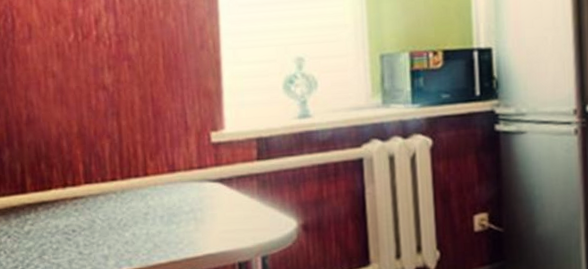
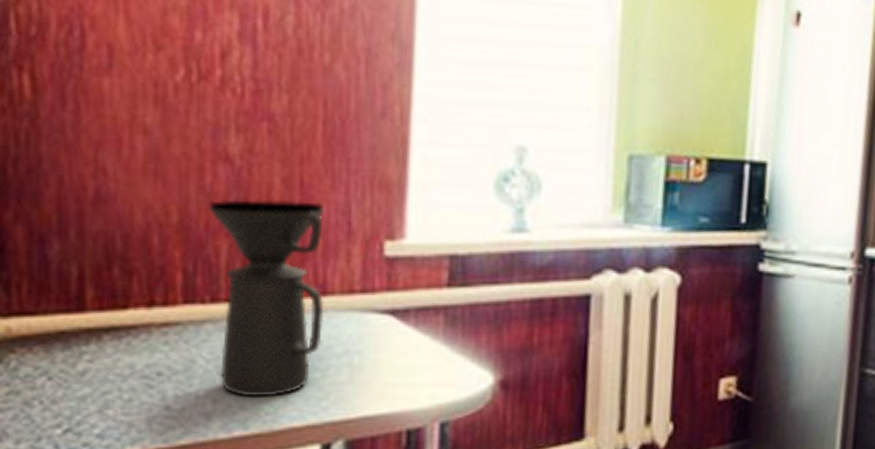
coffee maker: none [95,110,175,244] -> present [209,199,325,397]

